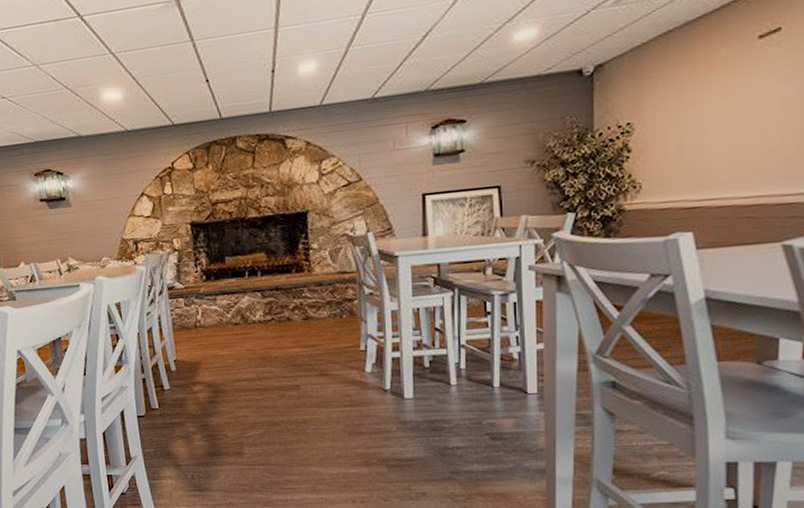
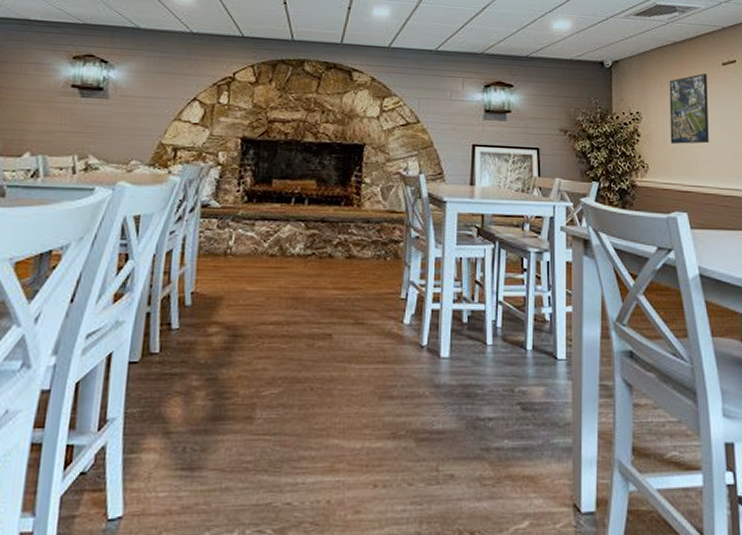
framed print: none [673,55,733,154] -> present [669,74,709,144]

